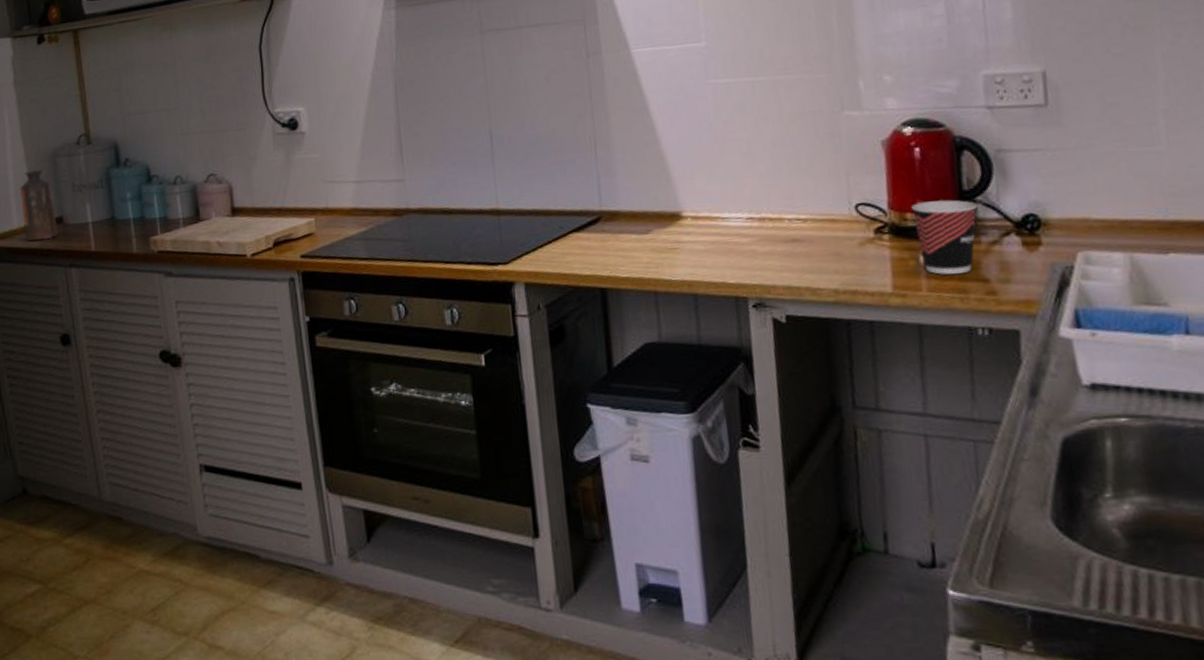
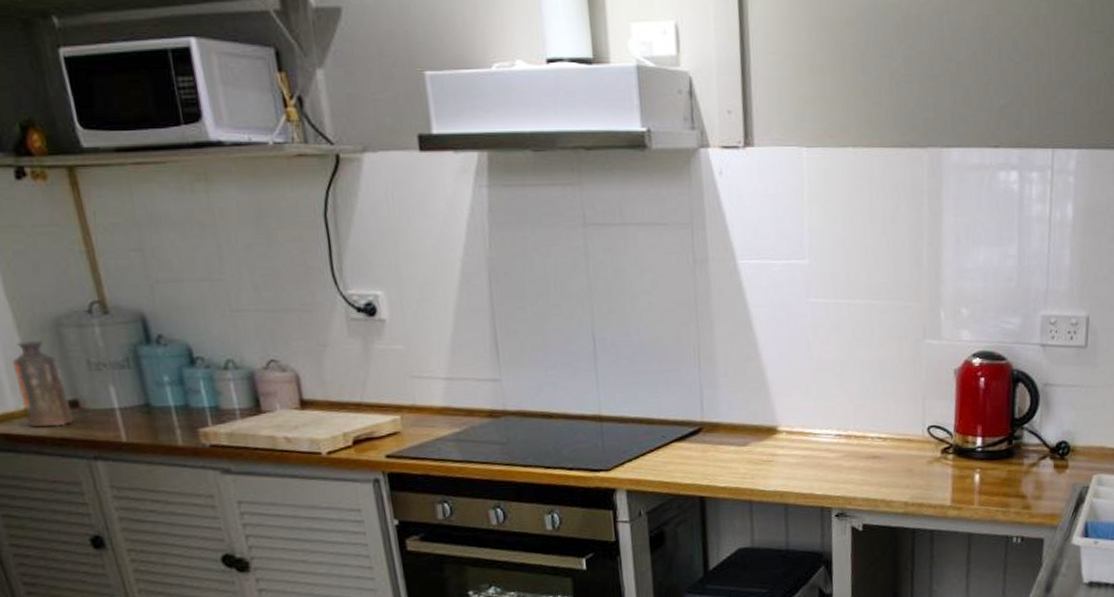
cup: present [911,199,977,275] -> none [973,426,1024,491]

